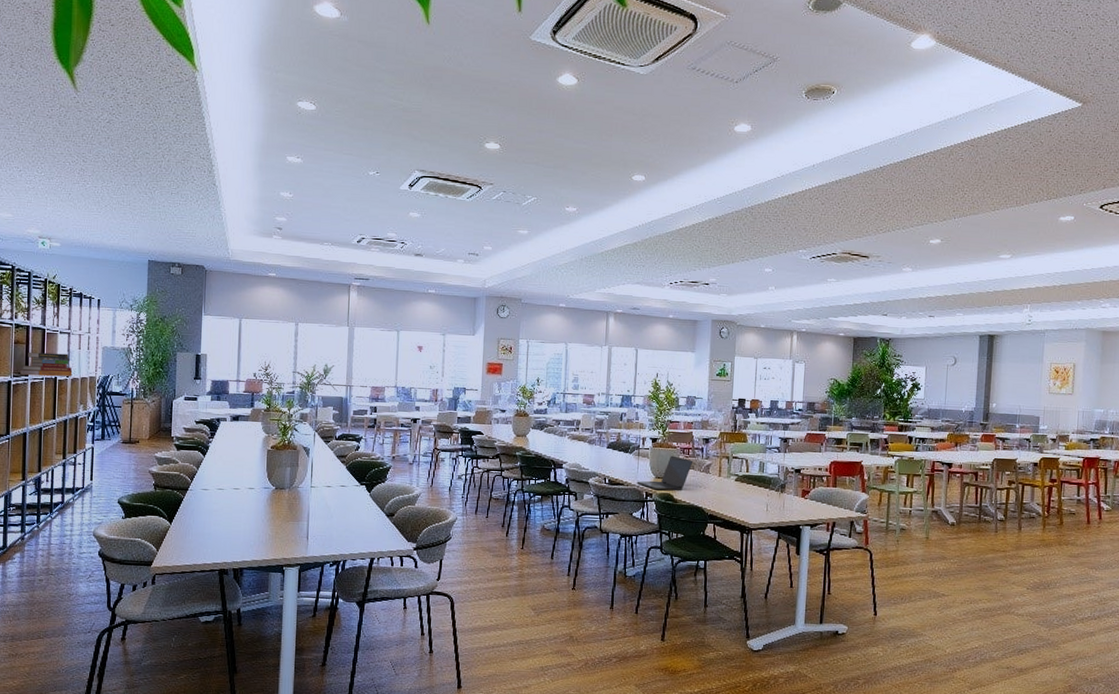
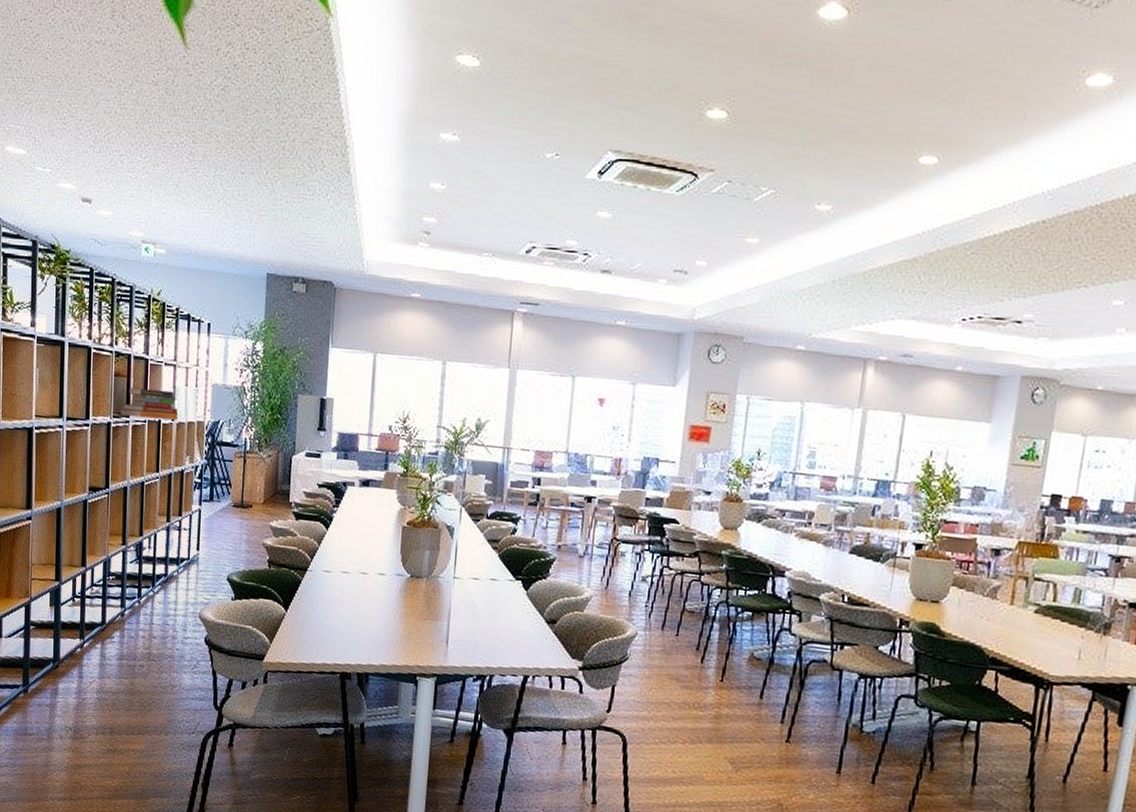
laptop: present [637,455,693,491] -> none [888,570,974,620]

